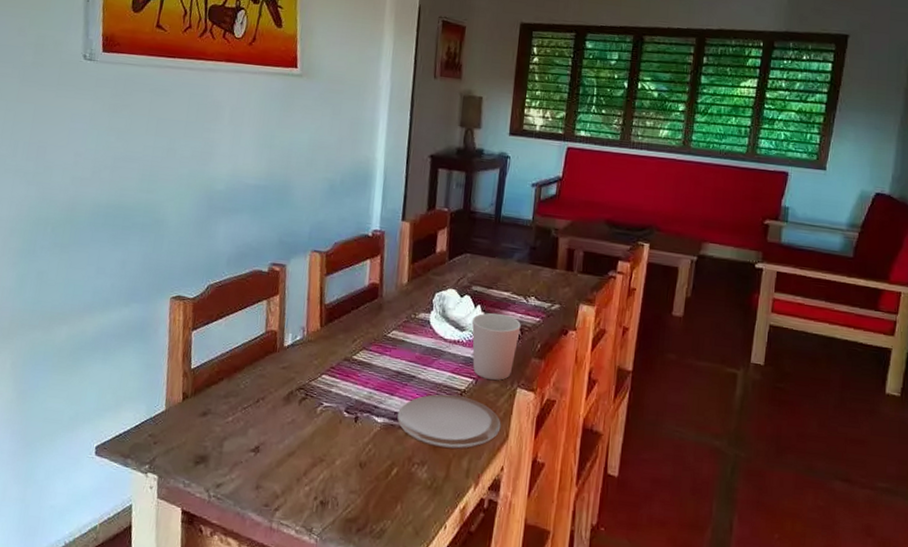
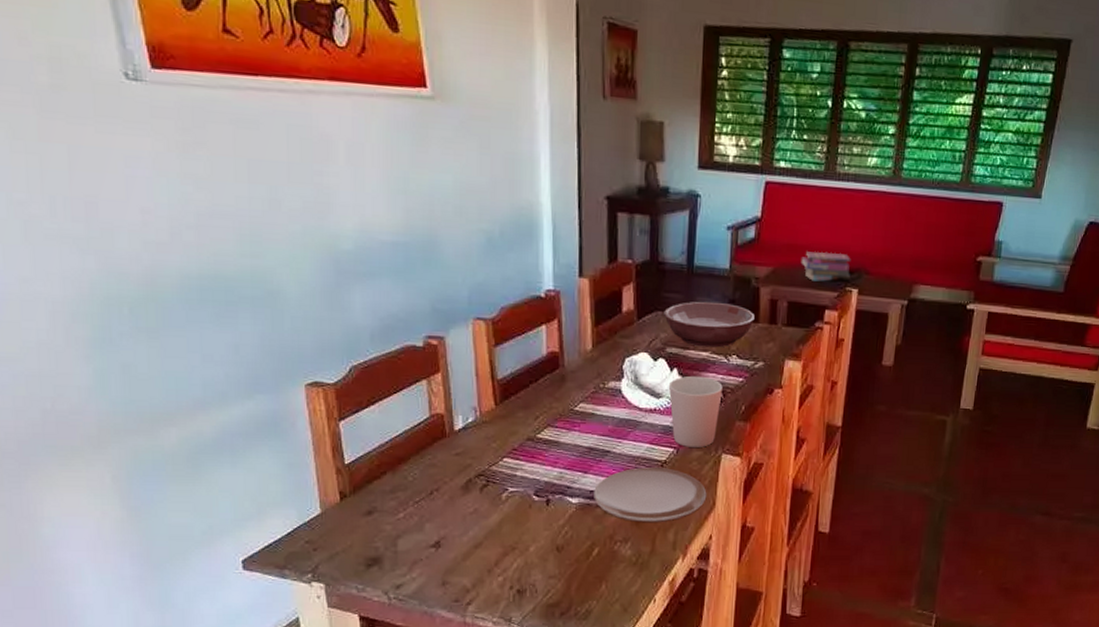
bowl: none [472,247,553,289] -> present [664,301,755,348]
books: none [596,208,643,238] -> present [801,251,851,284]

